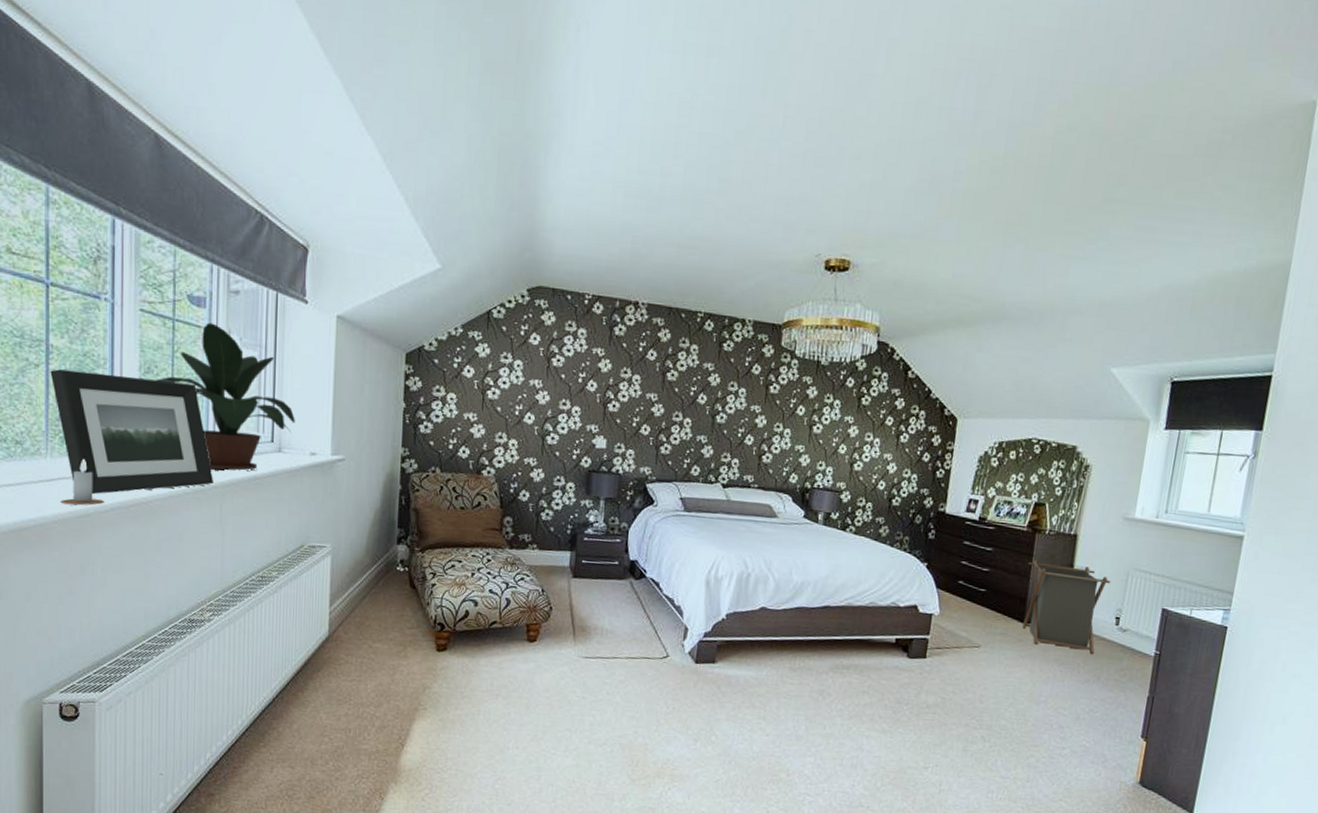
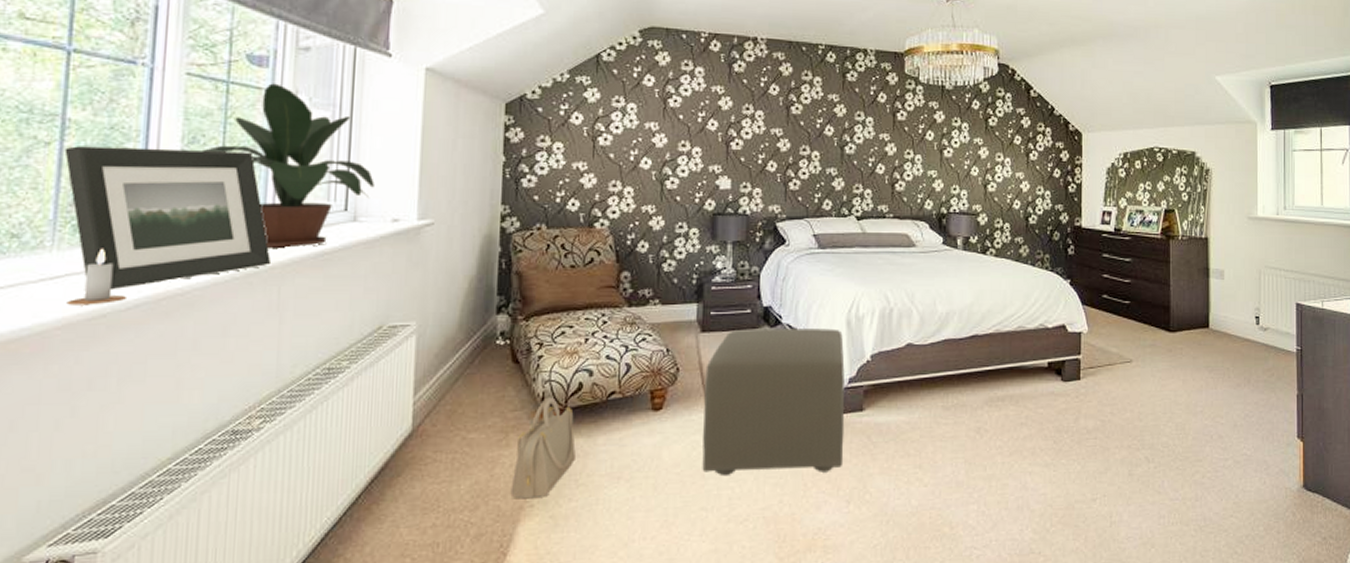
handbag: none [407,620,462,703] -> present [510,397,576,499]
ottoman: none [568,579,702,713] -> present [702,328,845,477]
laundry basket: present [1022,559,1111,655] -> none [1166,266,1246,358]

